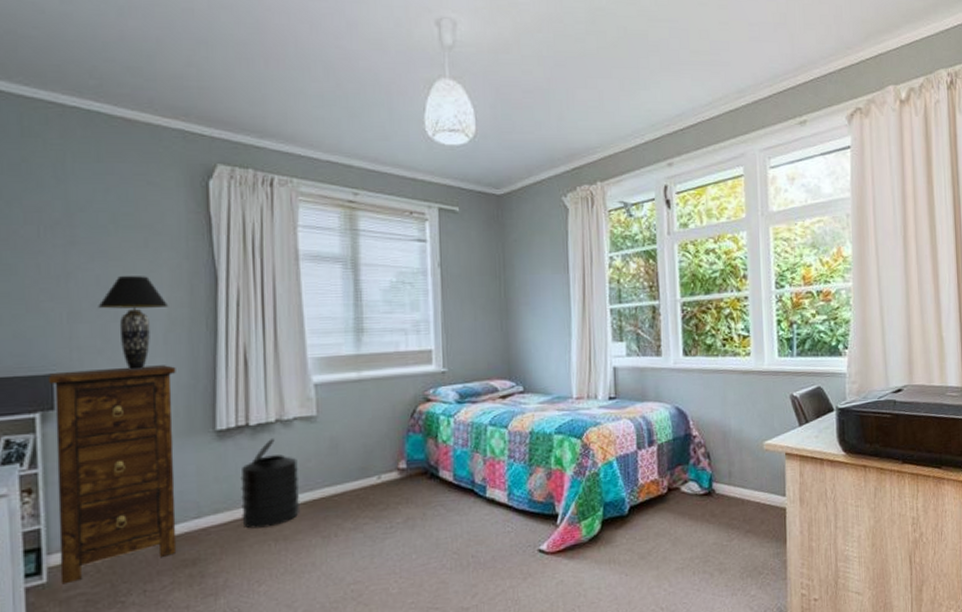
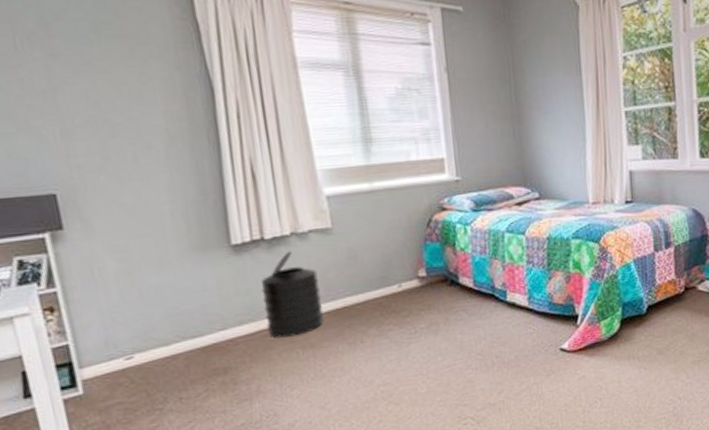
cabinet: present [47,365,177,585] -> none [51,181,207,395]
table lamp: present [98,276,169,370] -> none [91,89,167,187]

